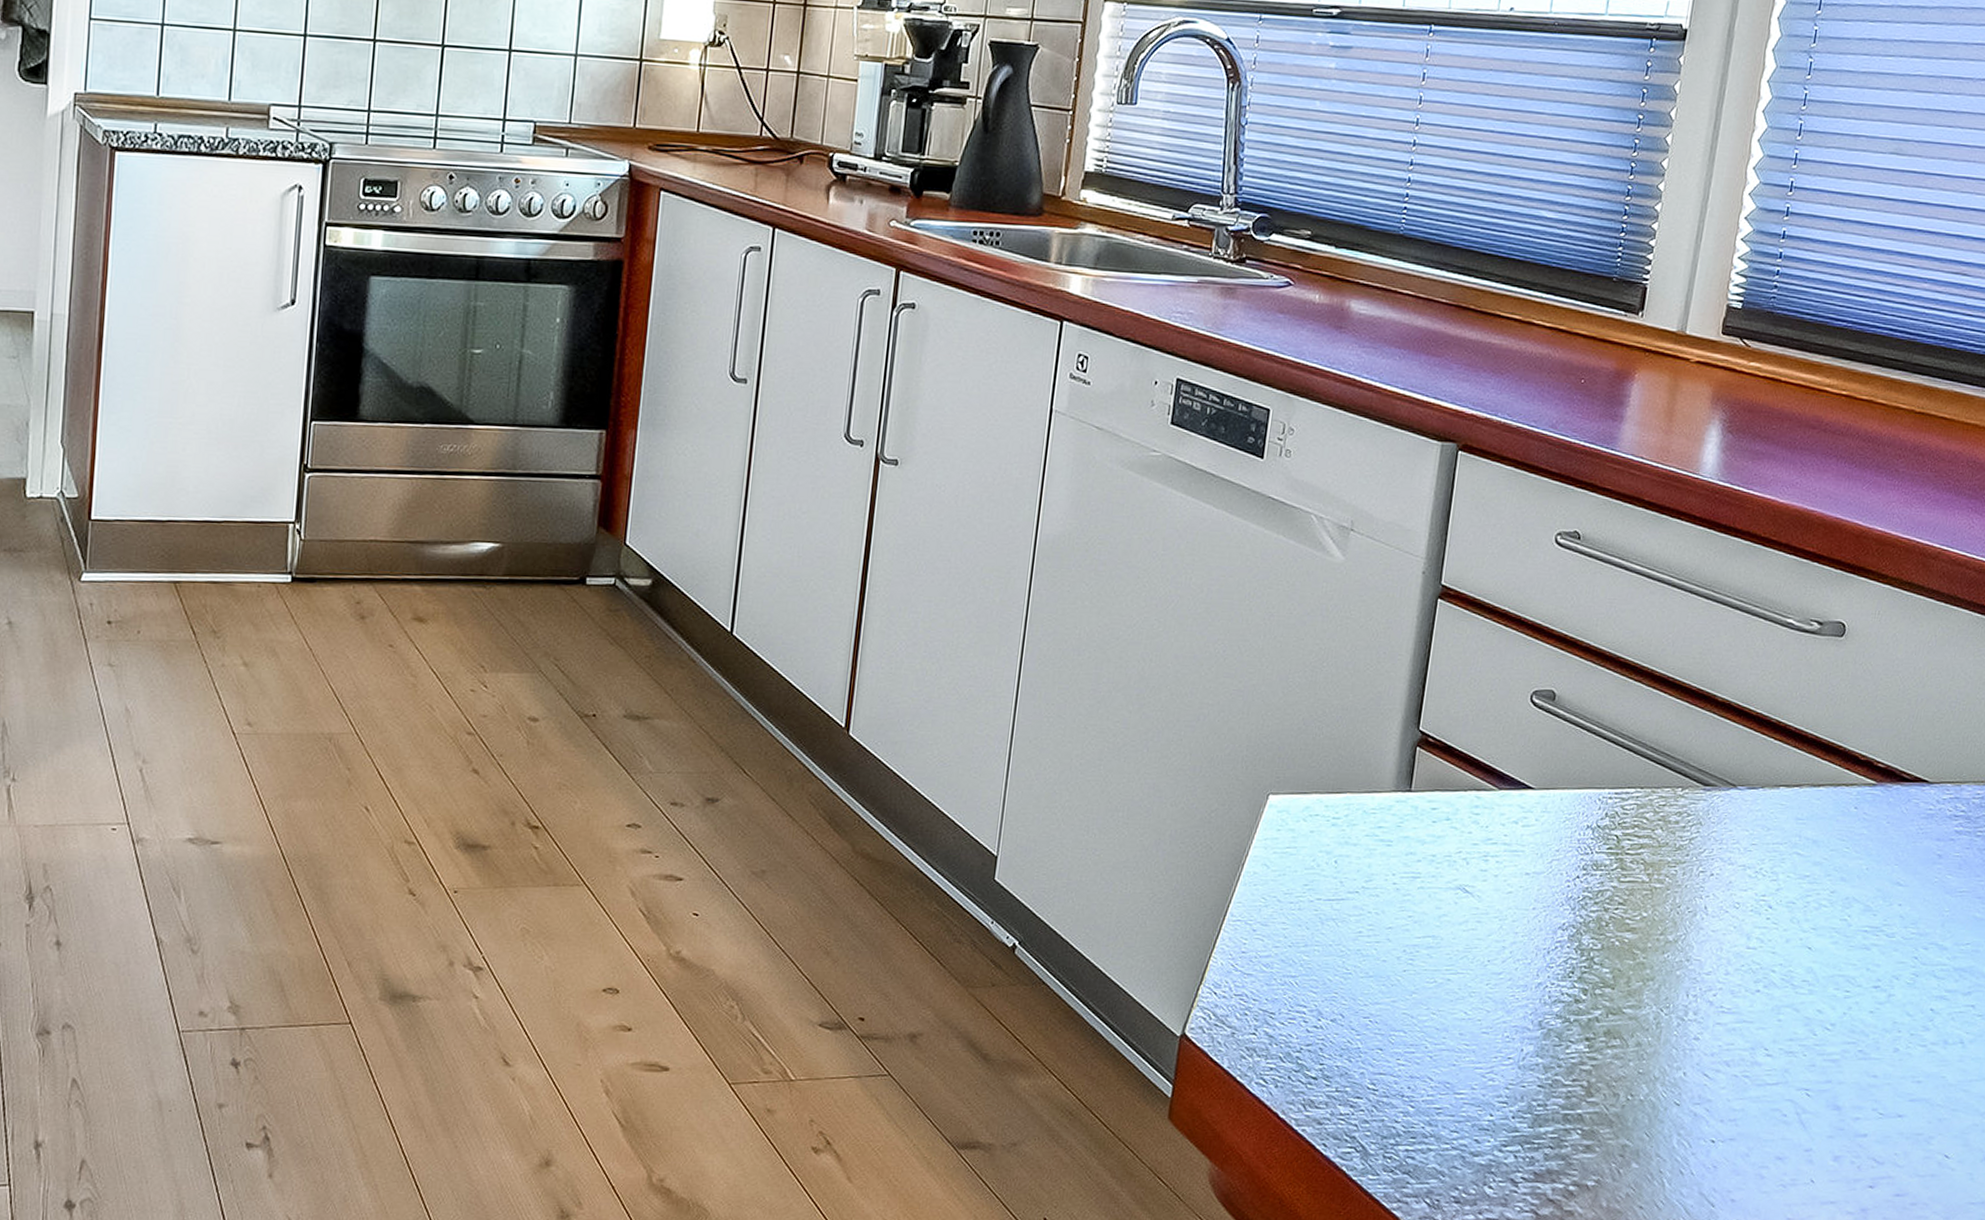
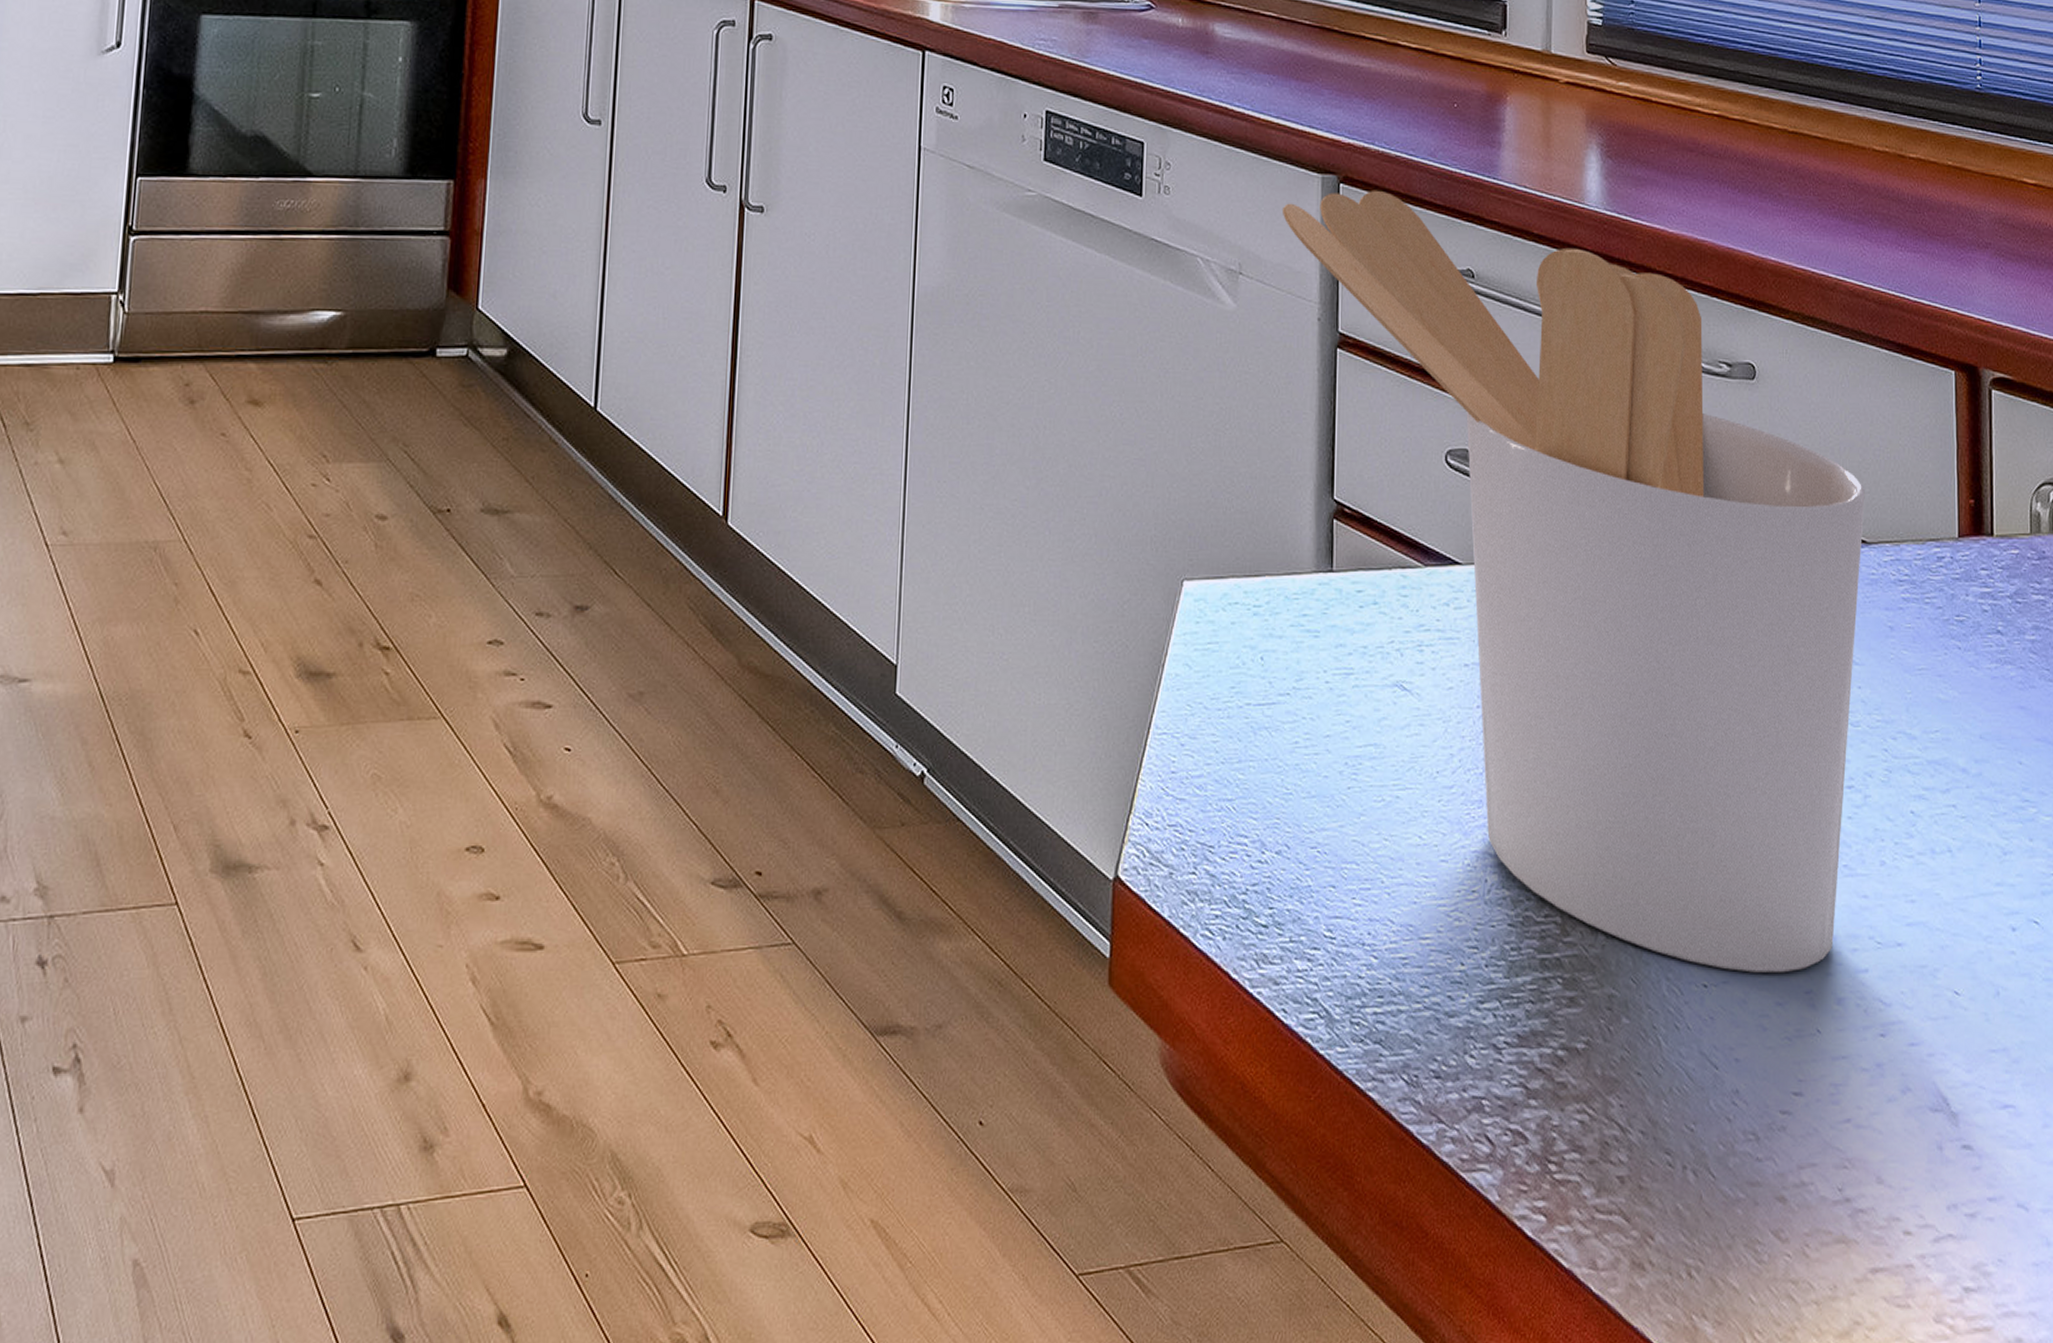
utensil holder: none [1398,458,1936,1134] -> present [1282,191,1865,974]

